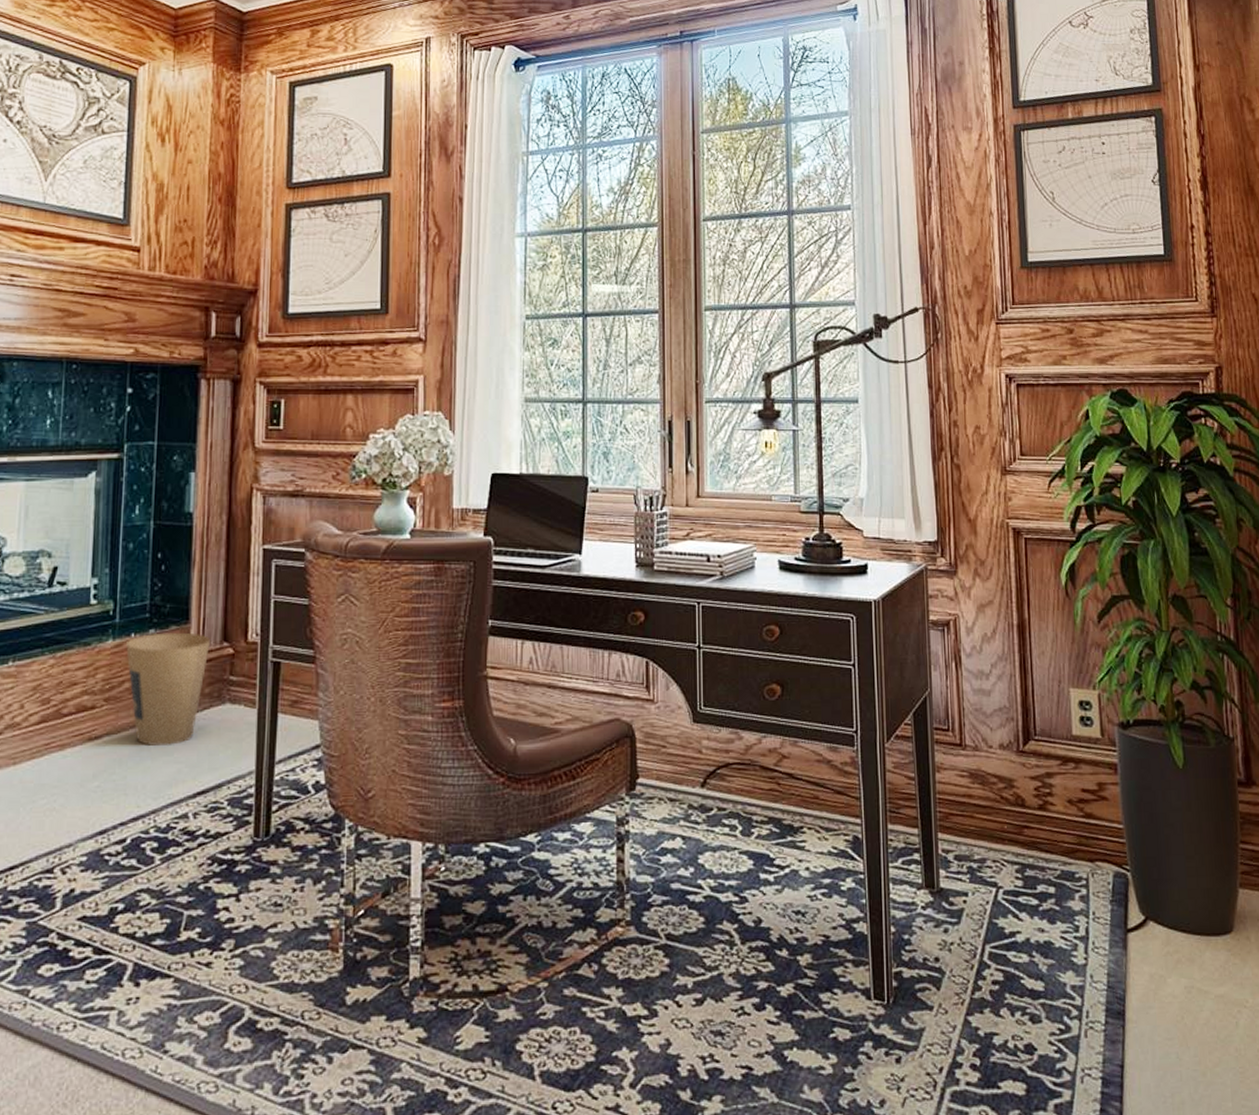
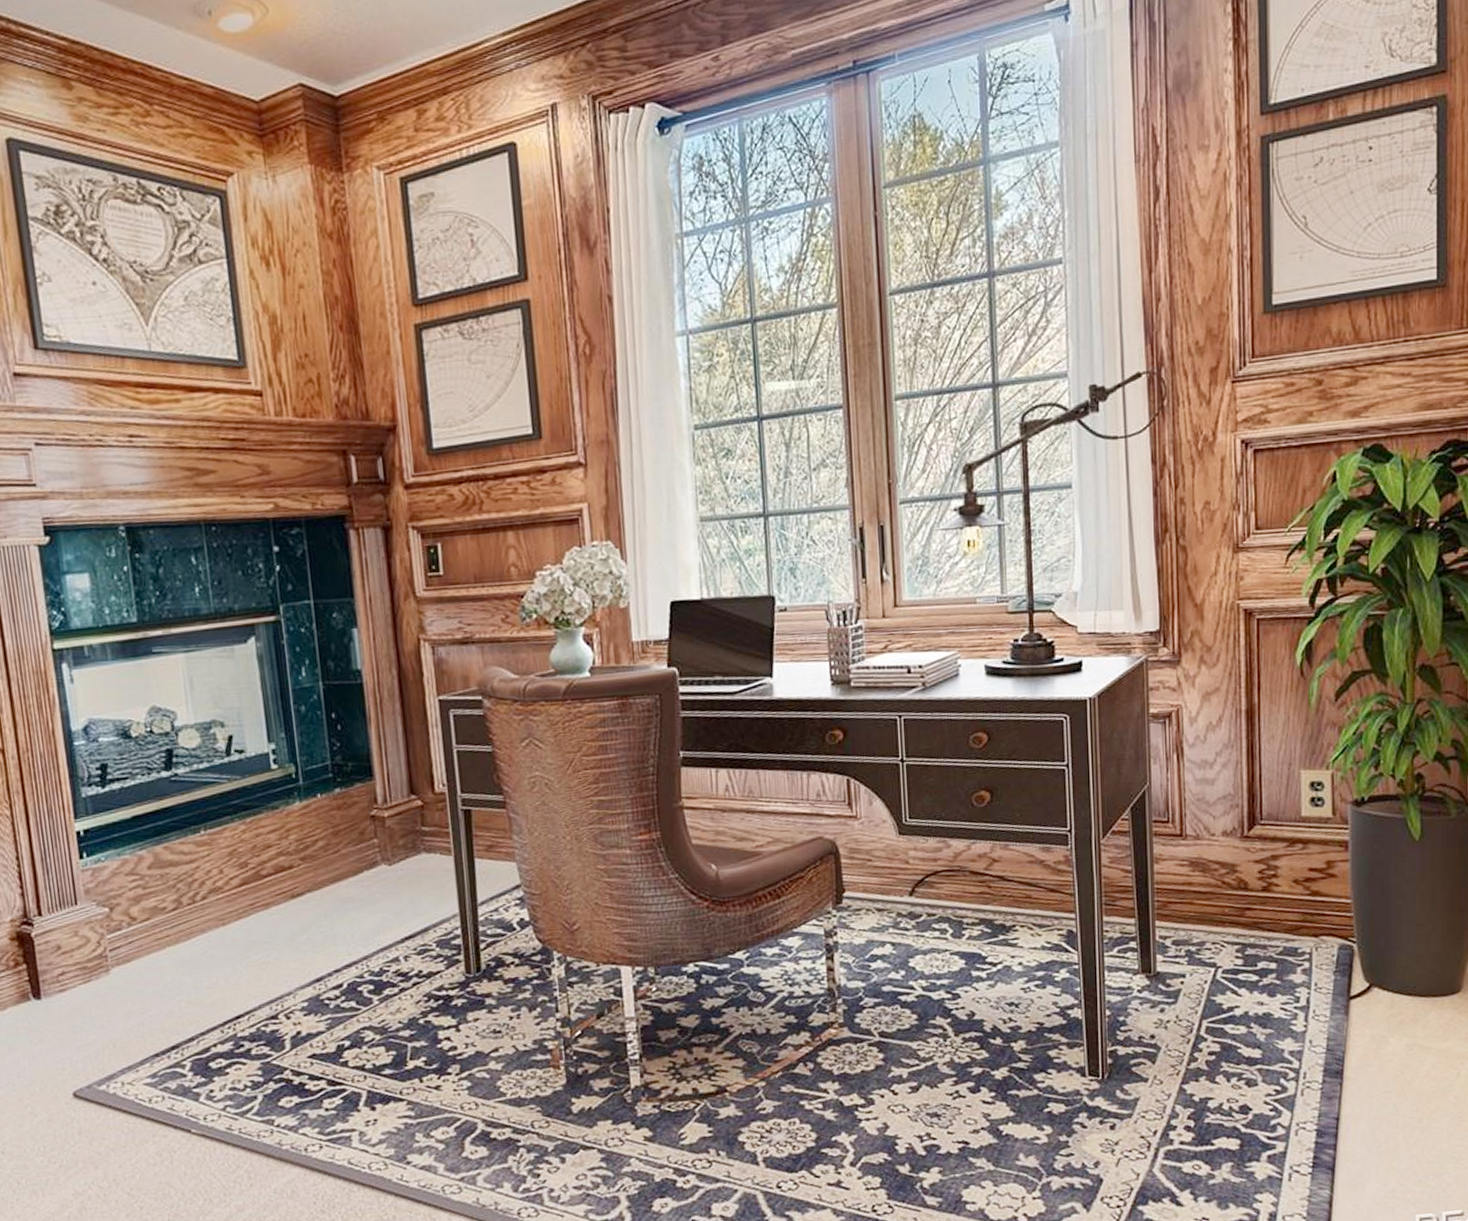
trash can: present [126,632,210,746] -> none [313,788,398,898]

